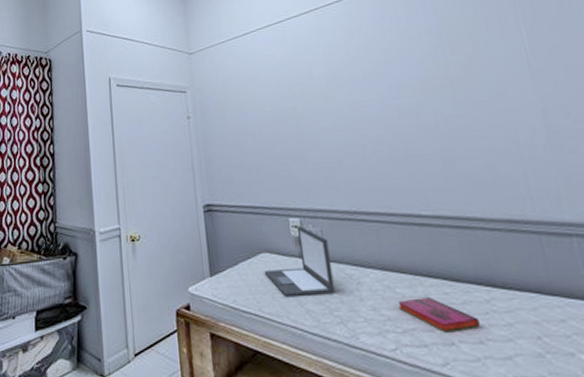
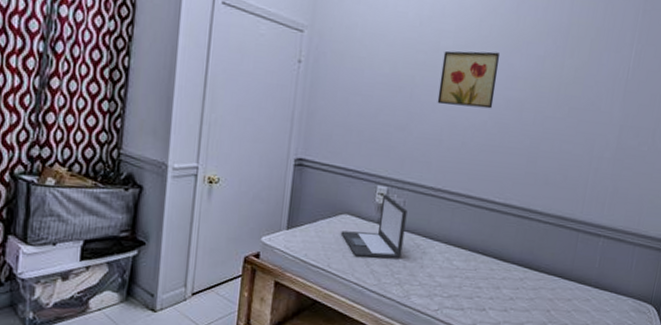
wall art: none [318,67,385,128] -> present [437,50,501,109]
hardback book: present [398,296,480,332] -> none [450,270,510,300]

